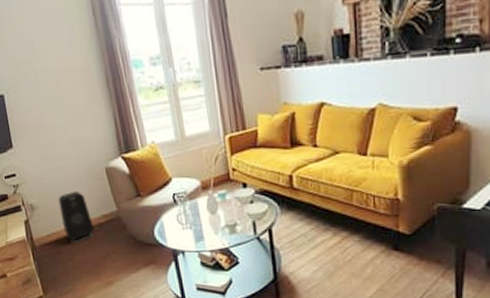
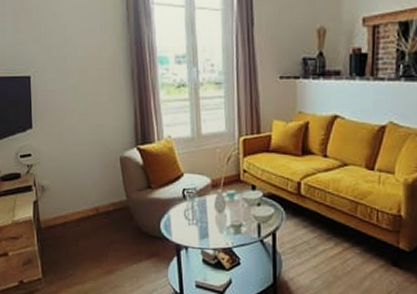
speaker: present [58,191,94,243] -> none [69,176,101,228]

